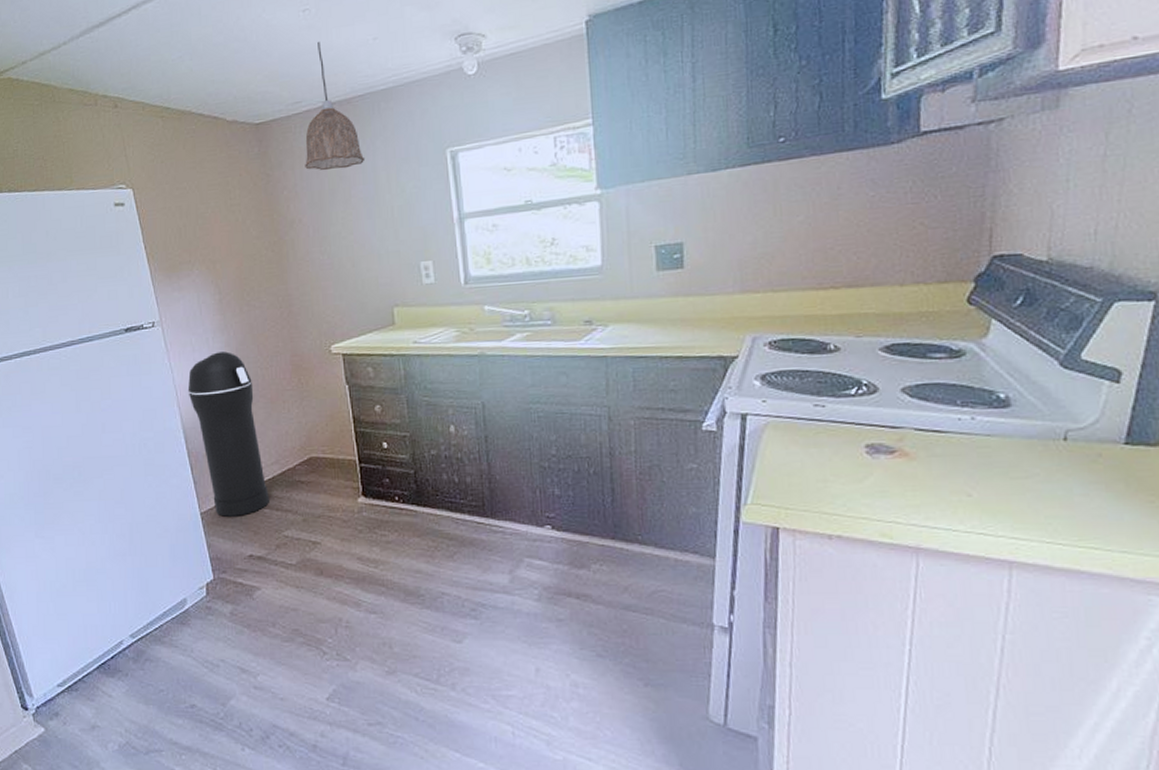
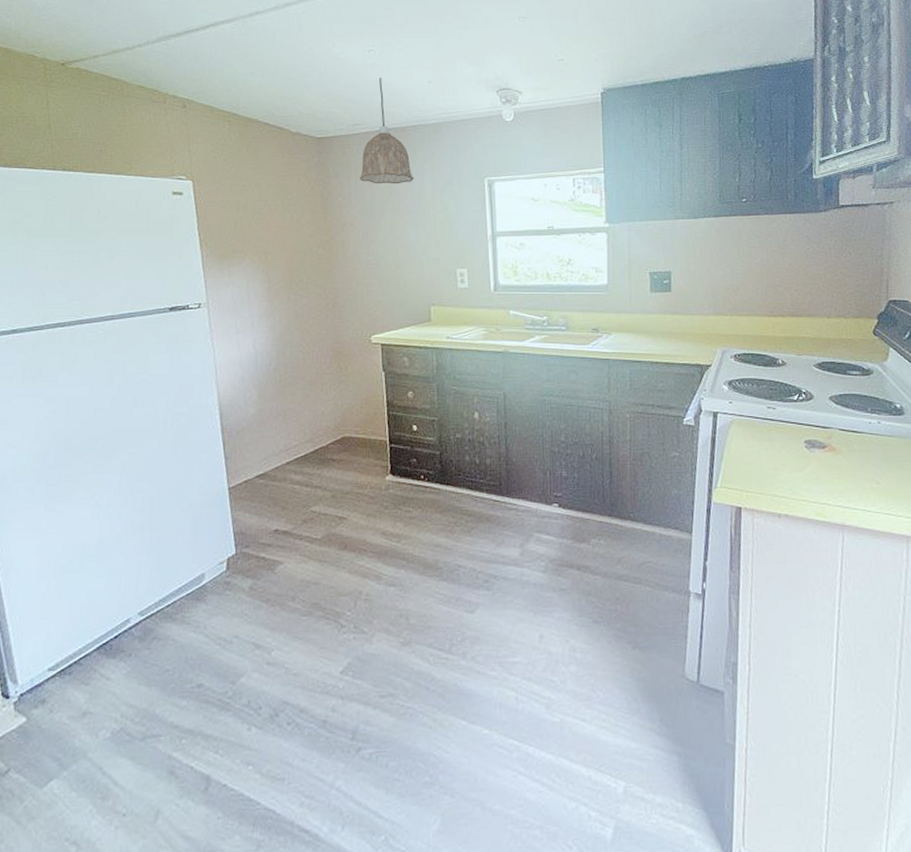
trash can: present [187,351,269,517] -> none [228,335,300,492]

